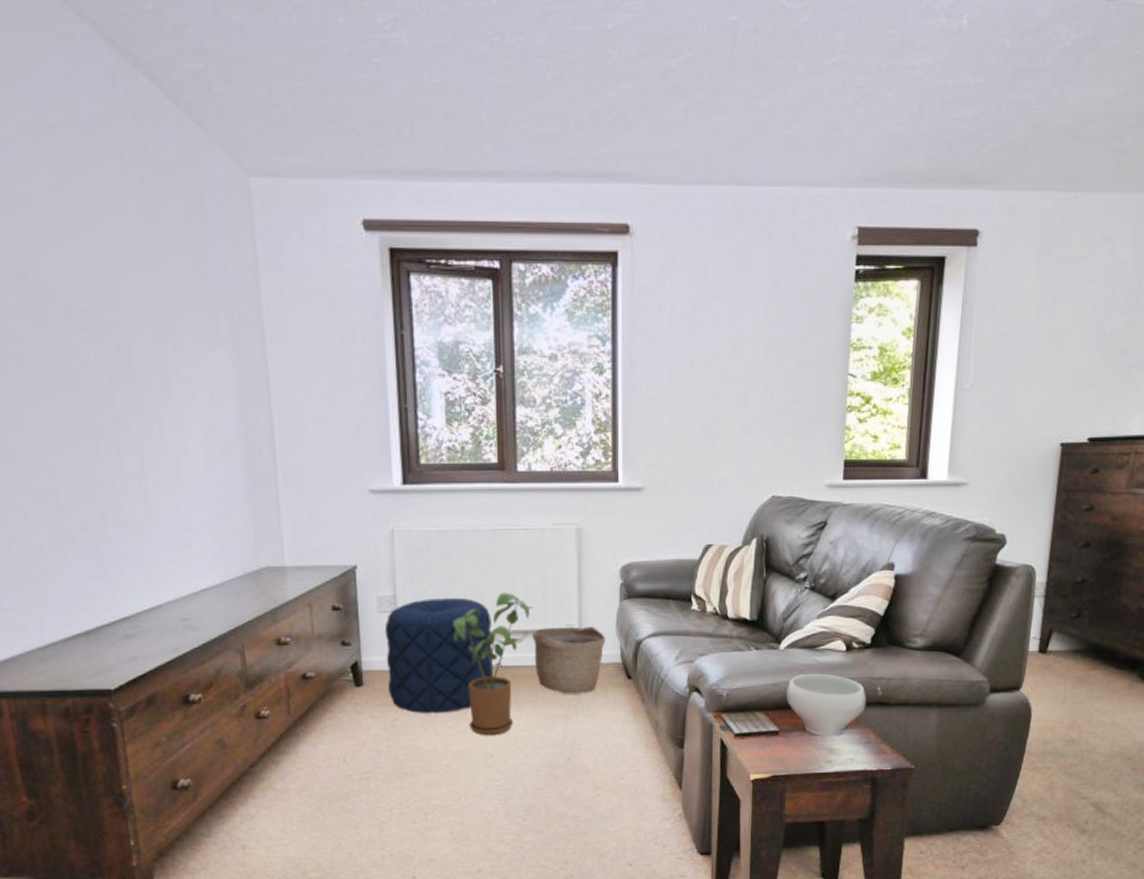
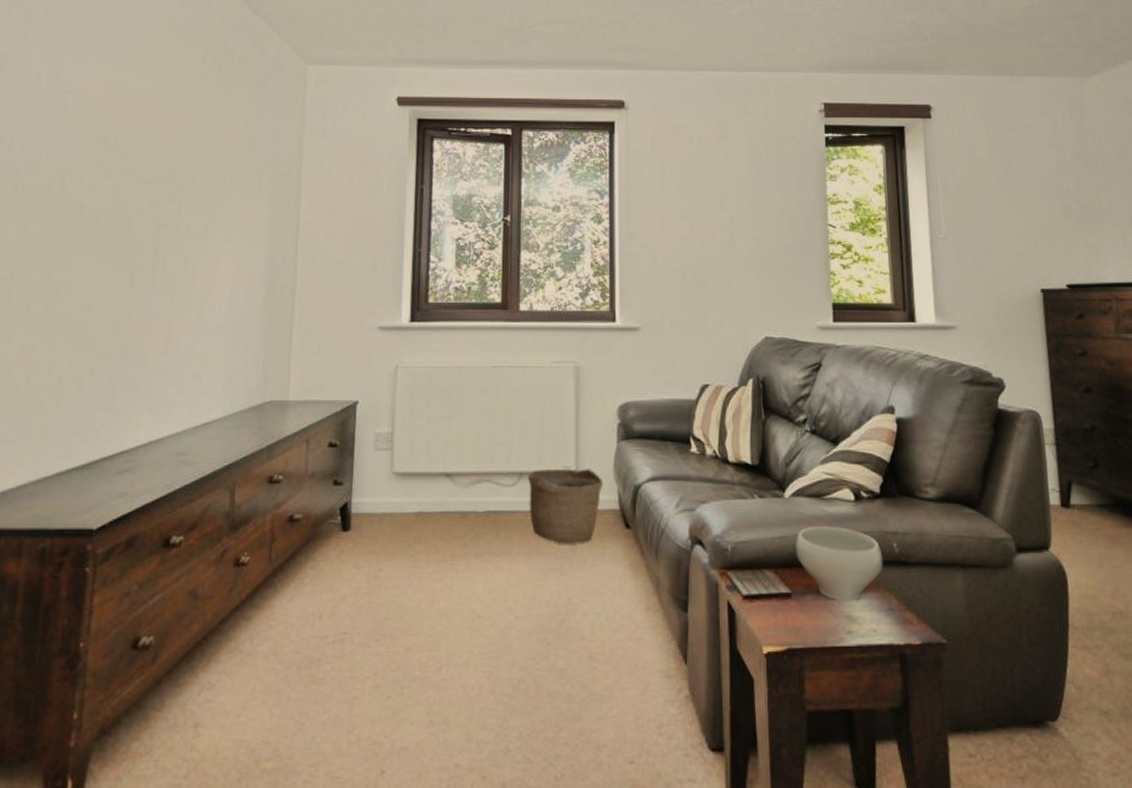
pouf: present [384,597,493,714] -> none [376,435,487,564]
house plant: present [453,592,533,736] -> none [448,430,530,592]

